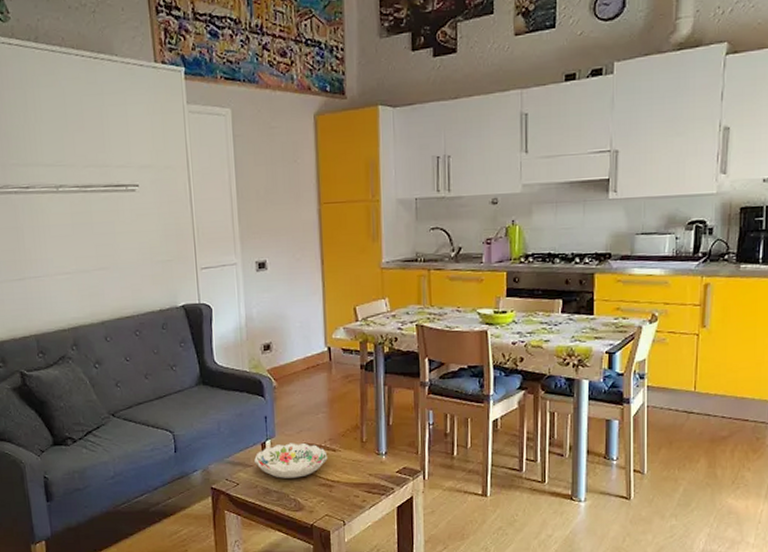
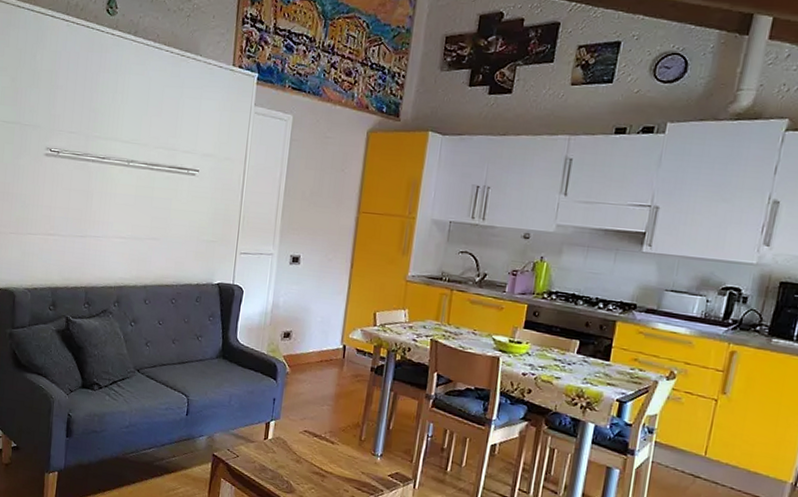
decorative bowl: present [254,442,328,478] -> none [256,426,326,462]

